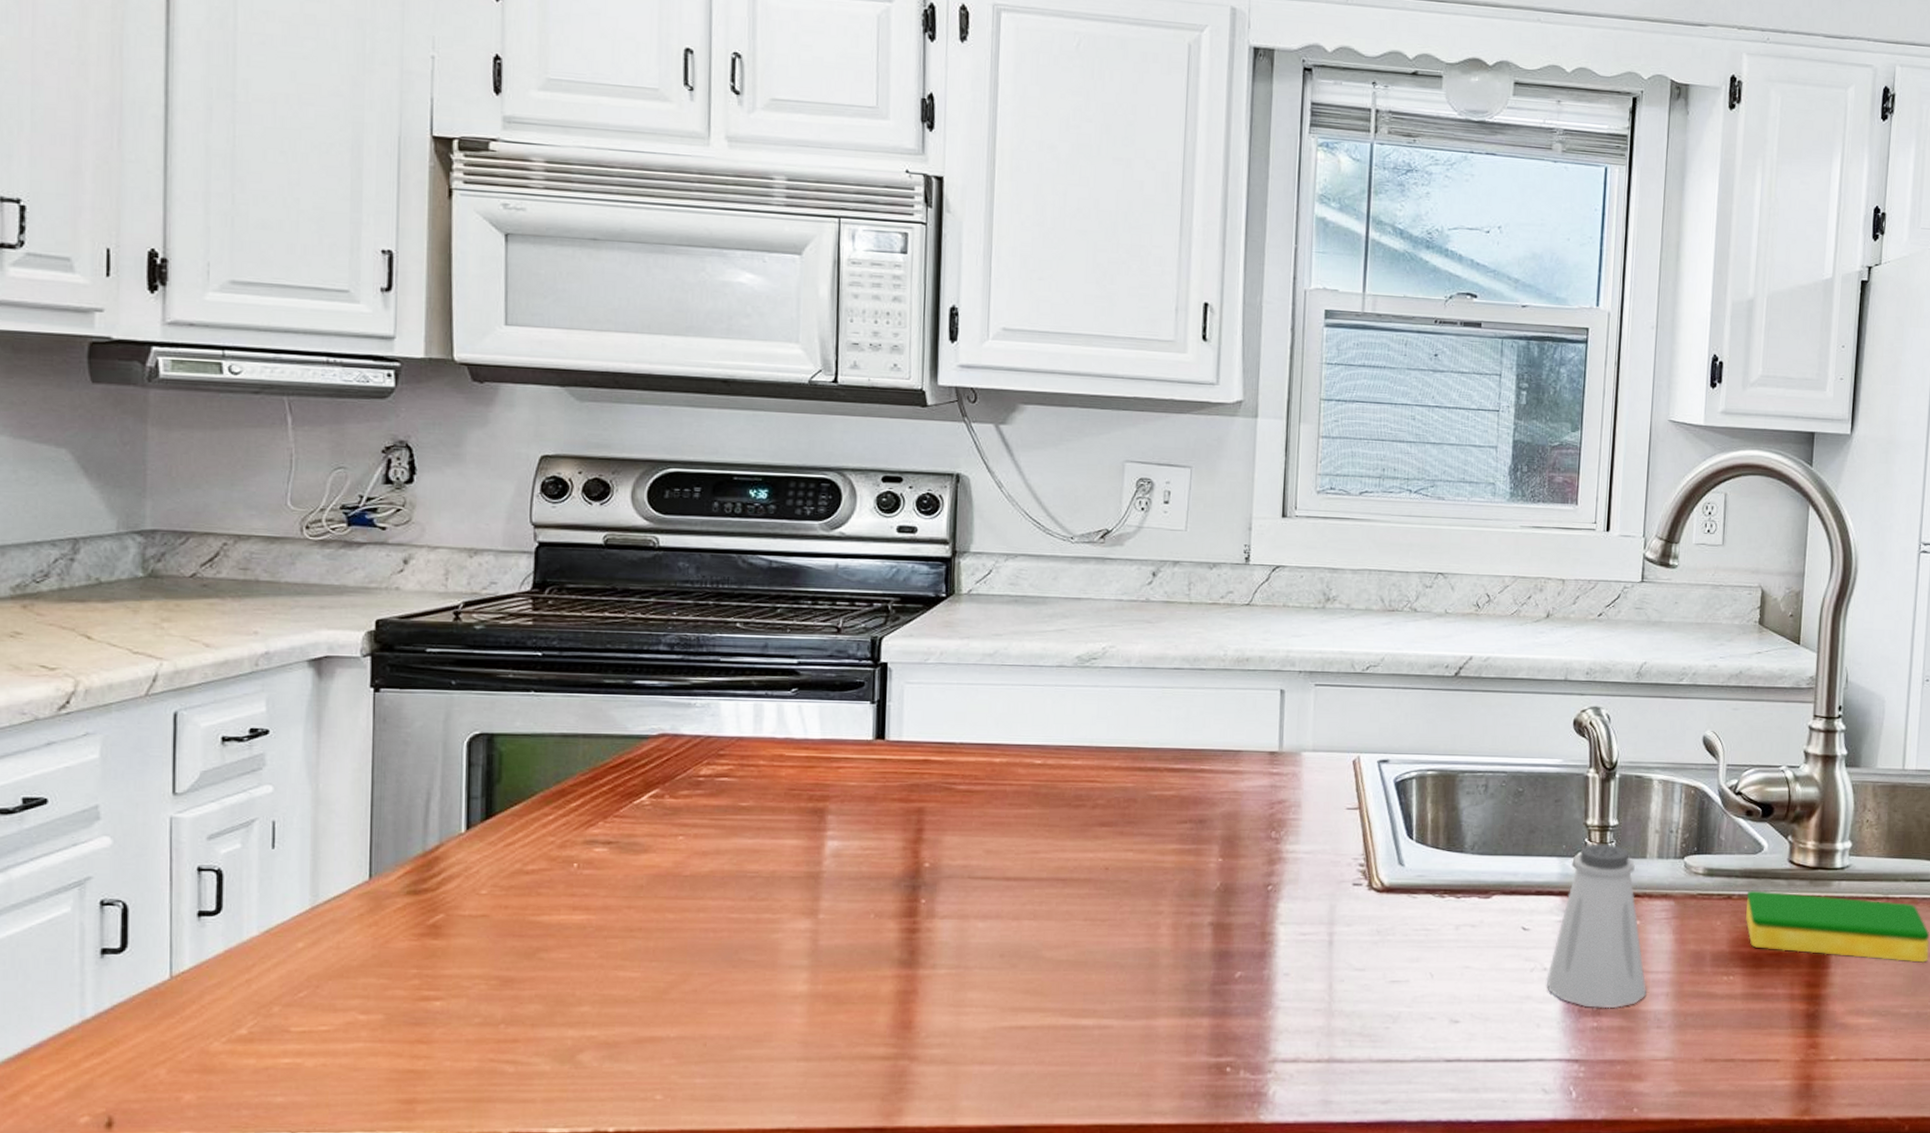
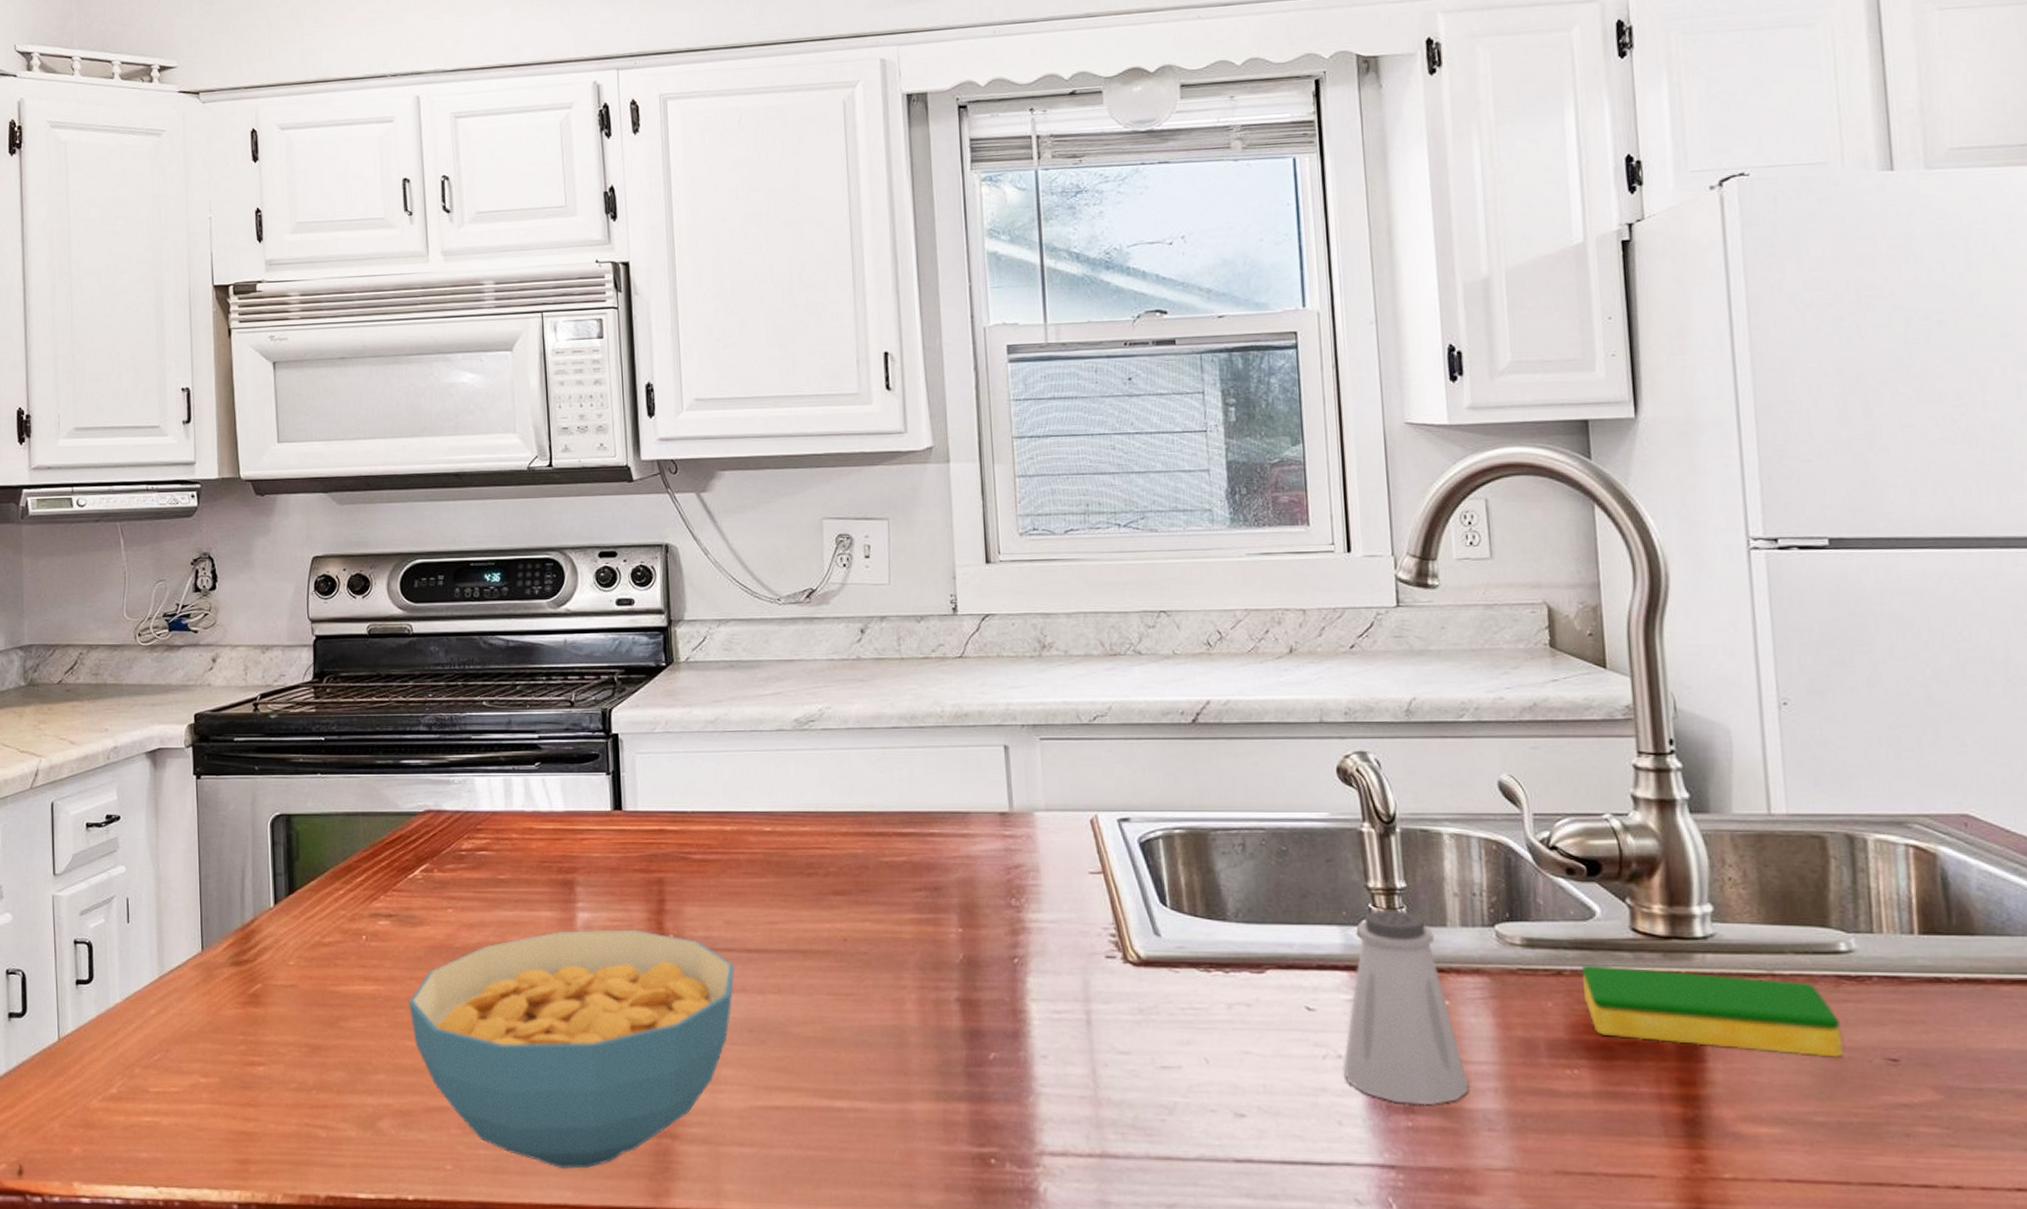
cereal bowl: none [623,858,991,1095] -> present [407,929,735,1170]

